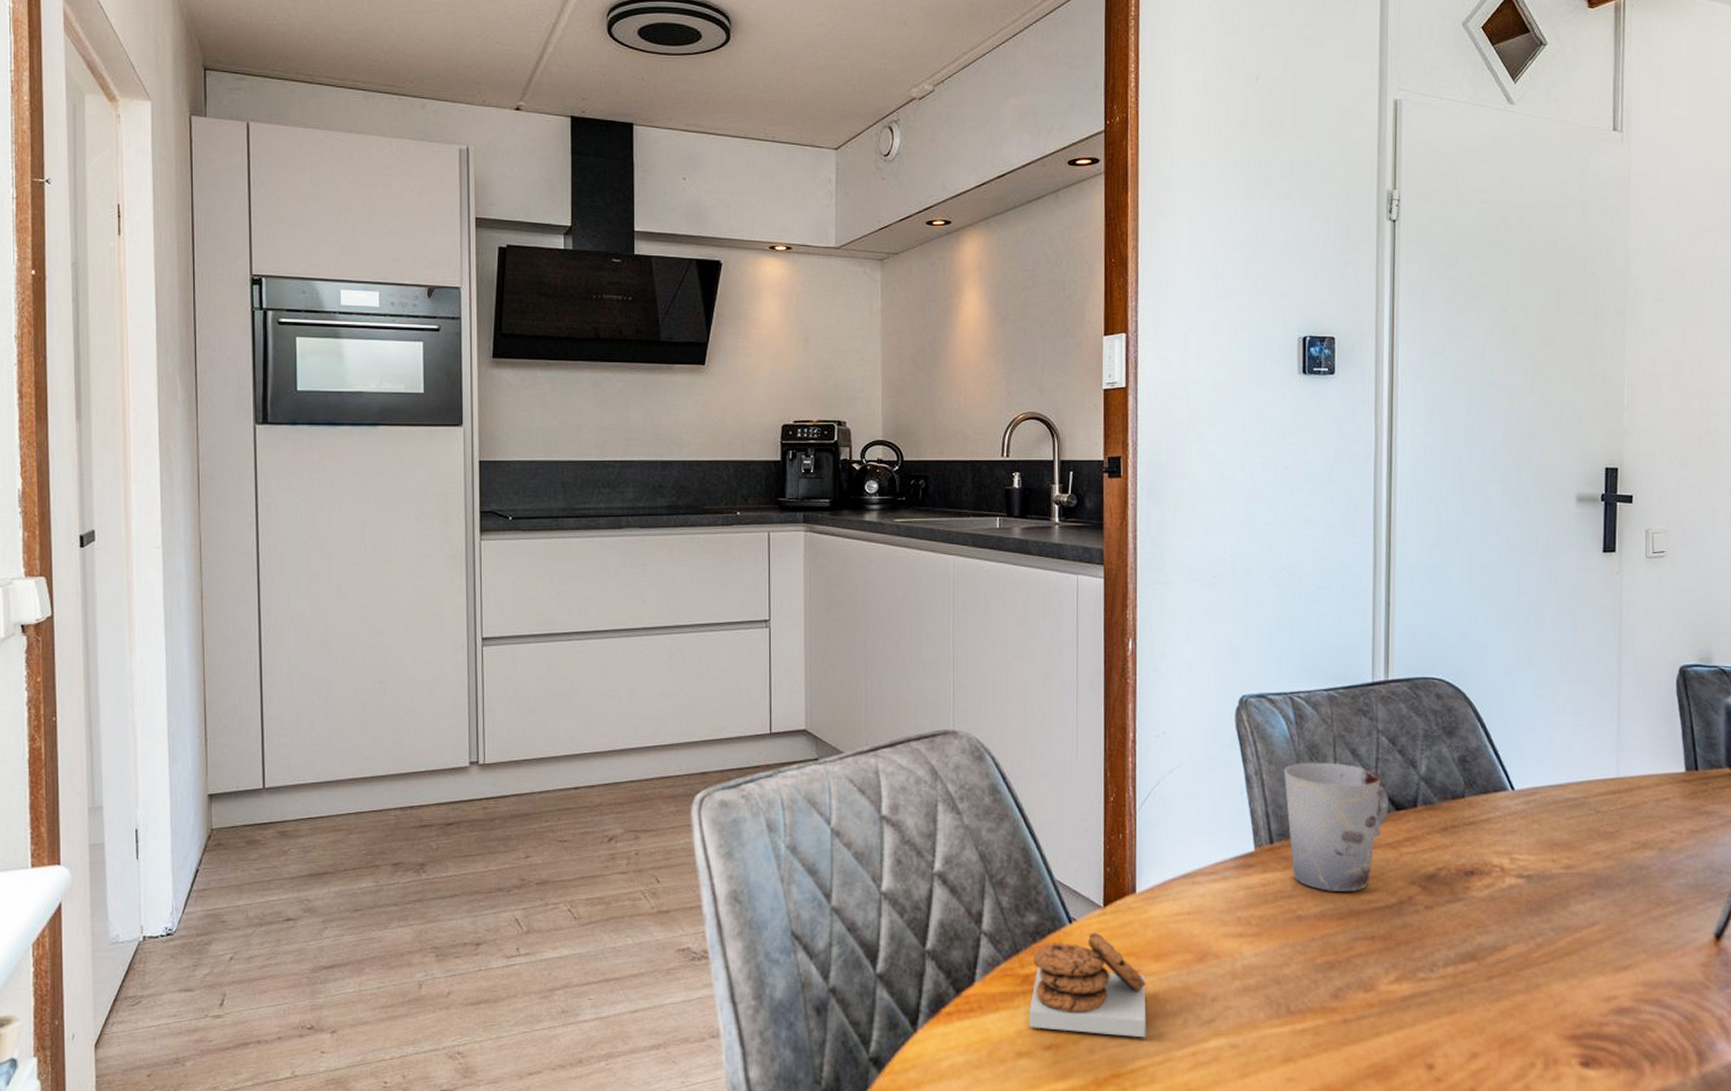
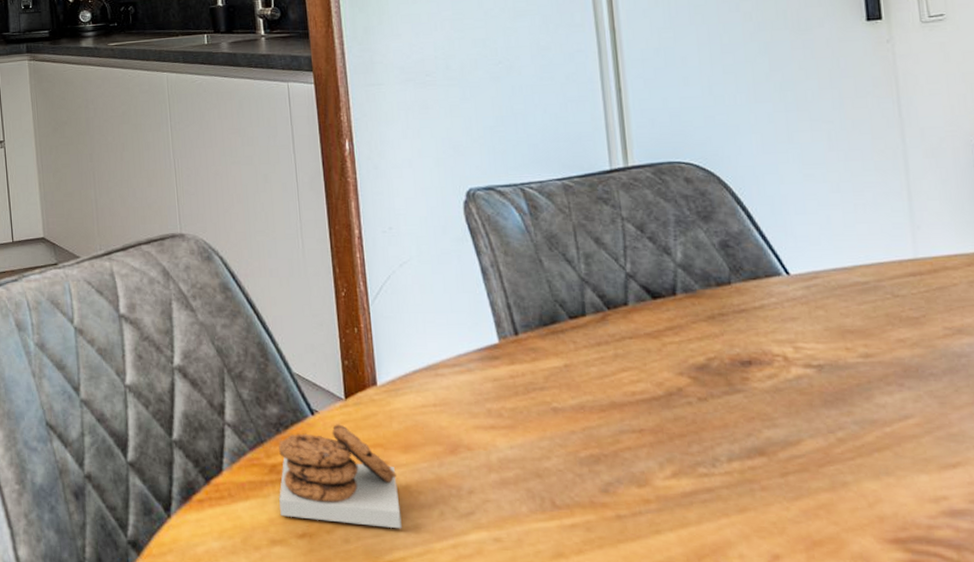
cup: present [1283,762,1388,892] -> none [521,252,644,384]

